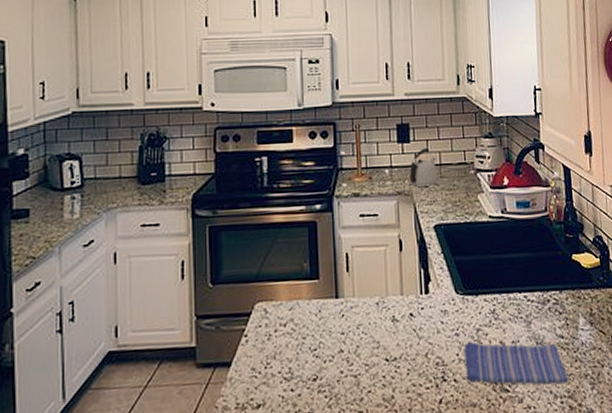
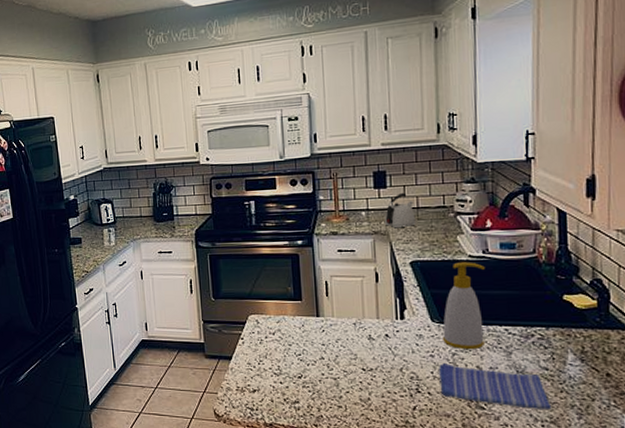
soap bottle: none [466,223,506,323] -> present [442,262,485,349]

